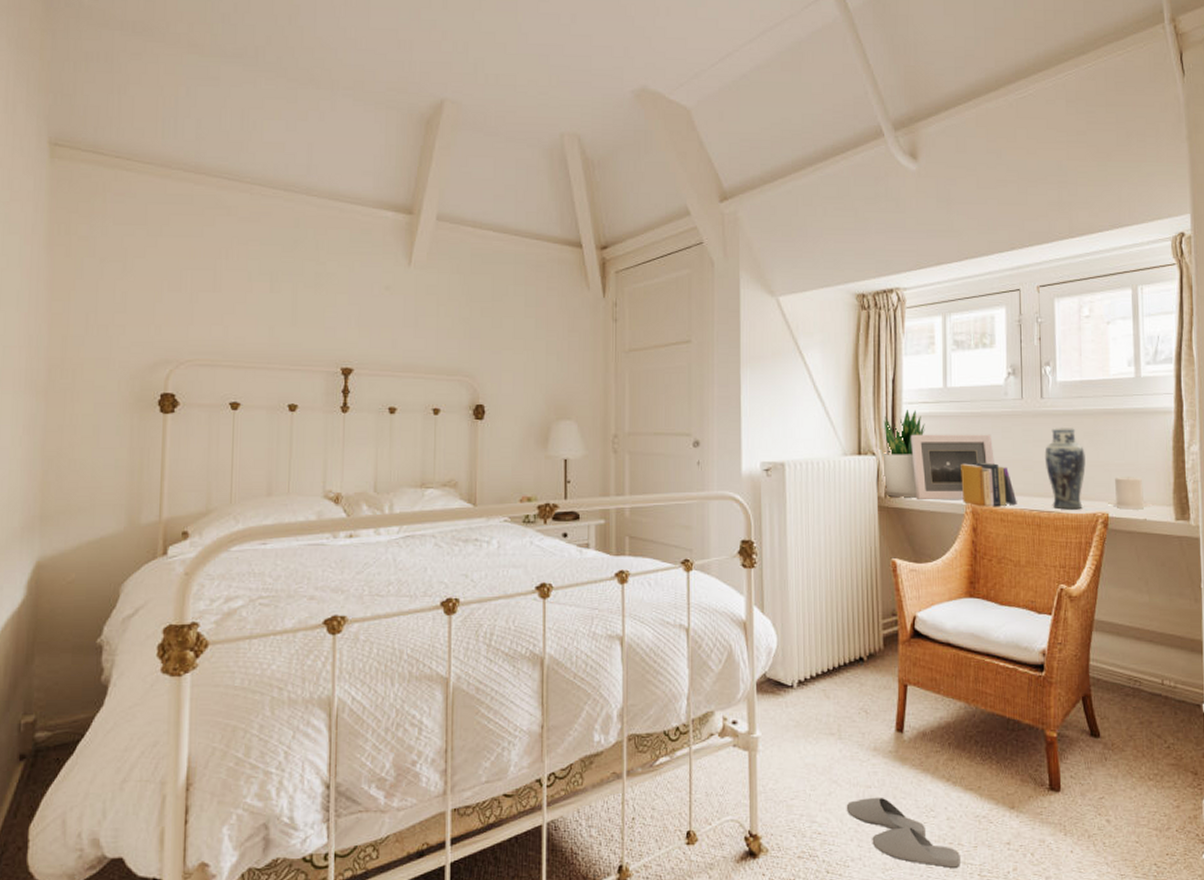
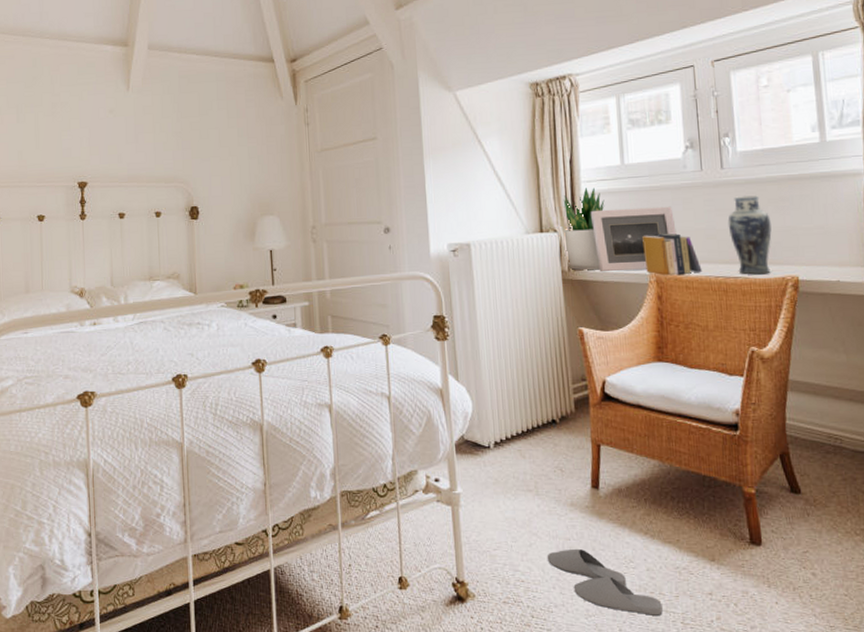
candle: present [1108,477,1153,510] -> none [797,239,846,272]

